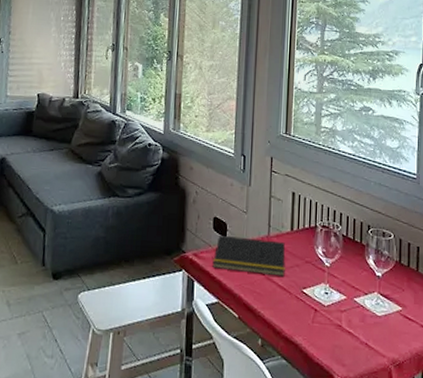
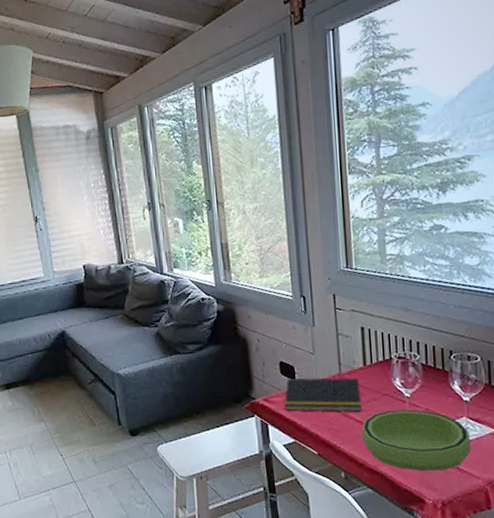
bowl: none [281,278,380,346] -> present [361,409,472,471]

